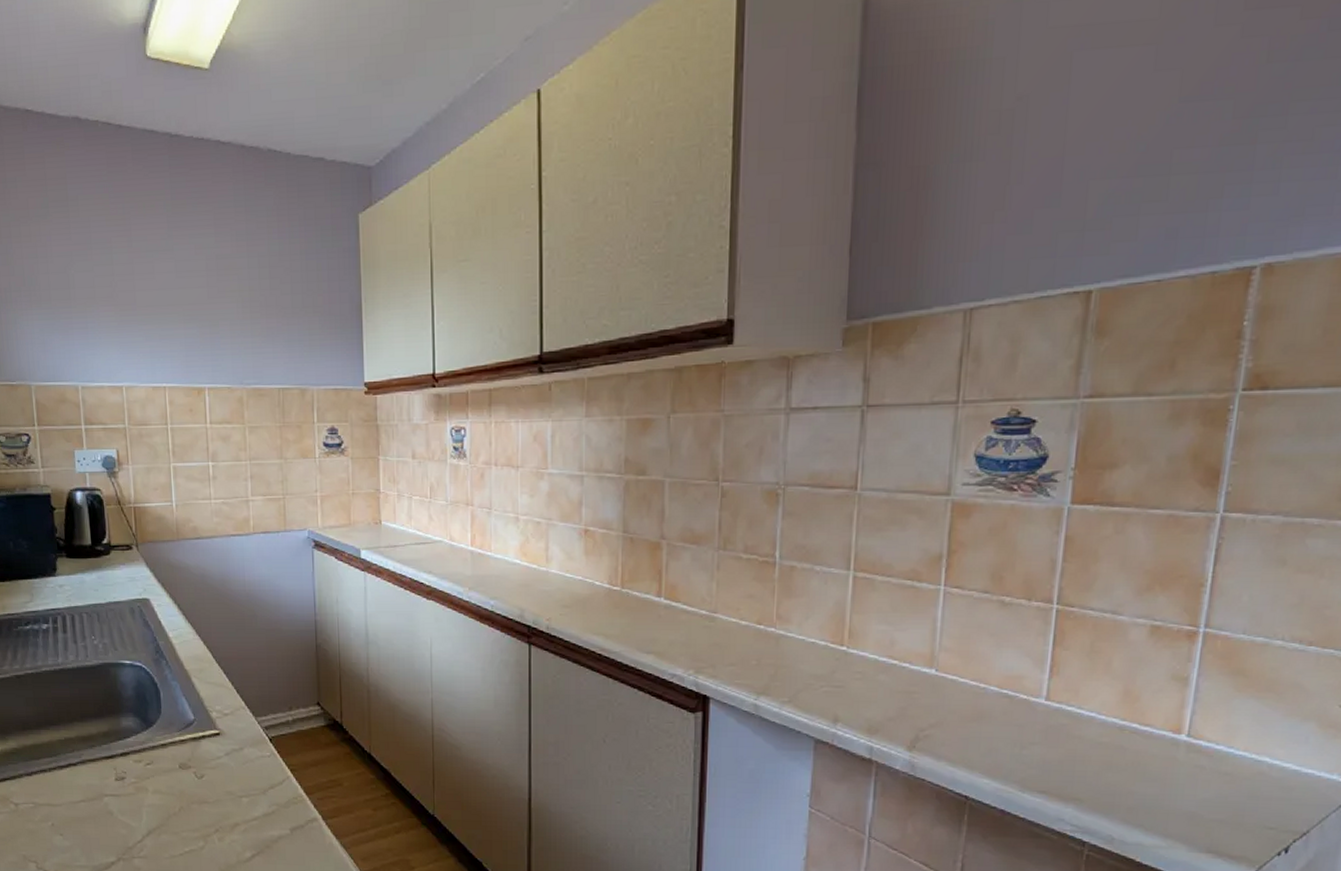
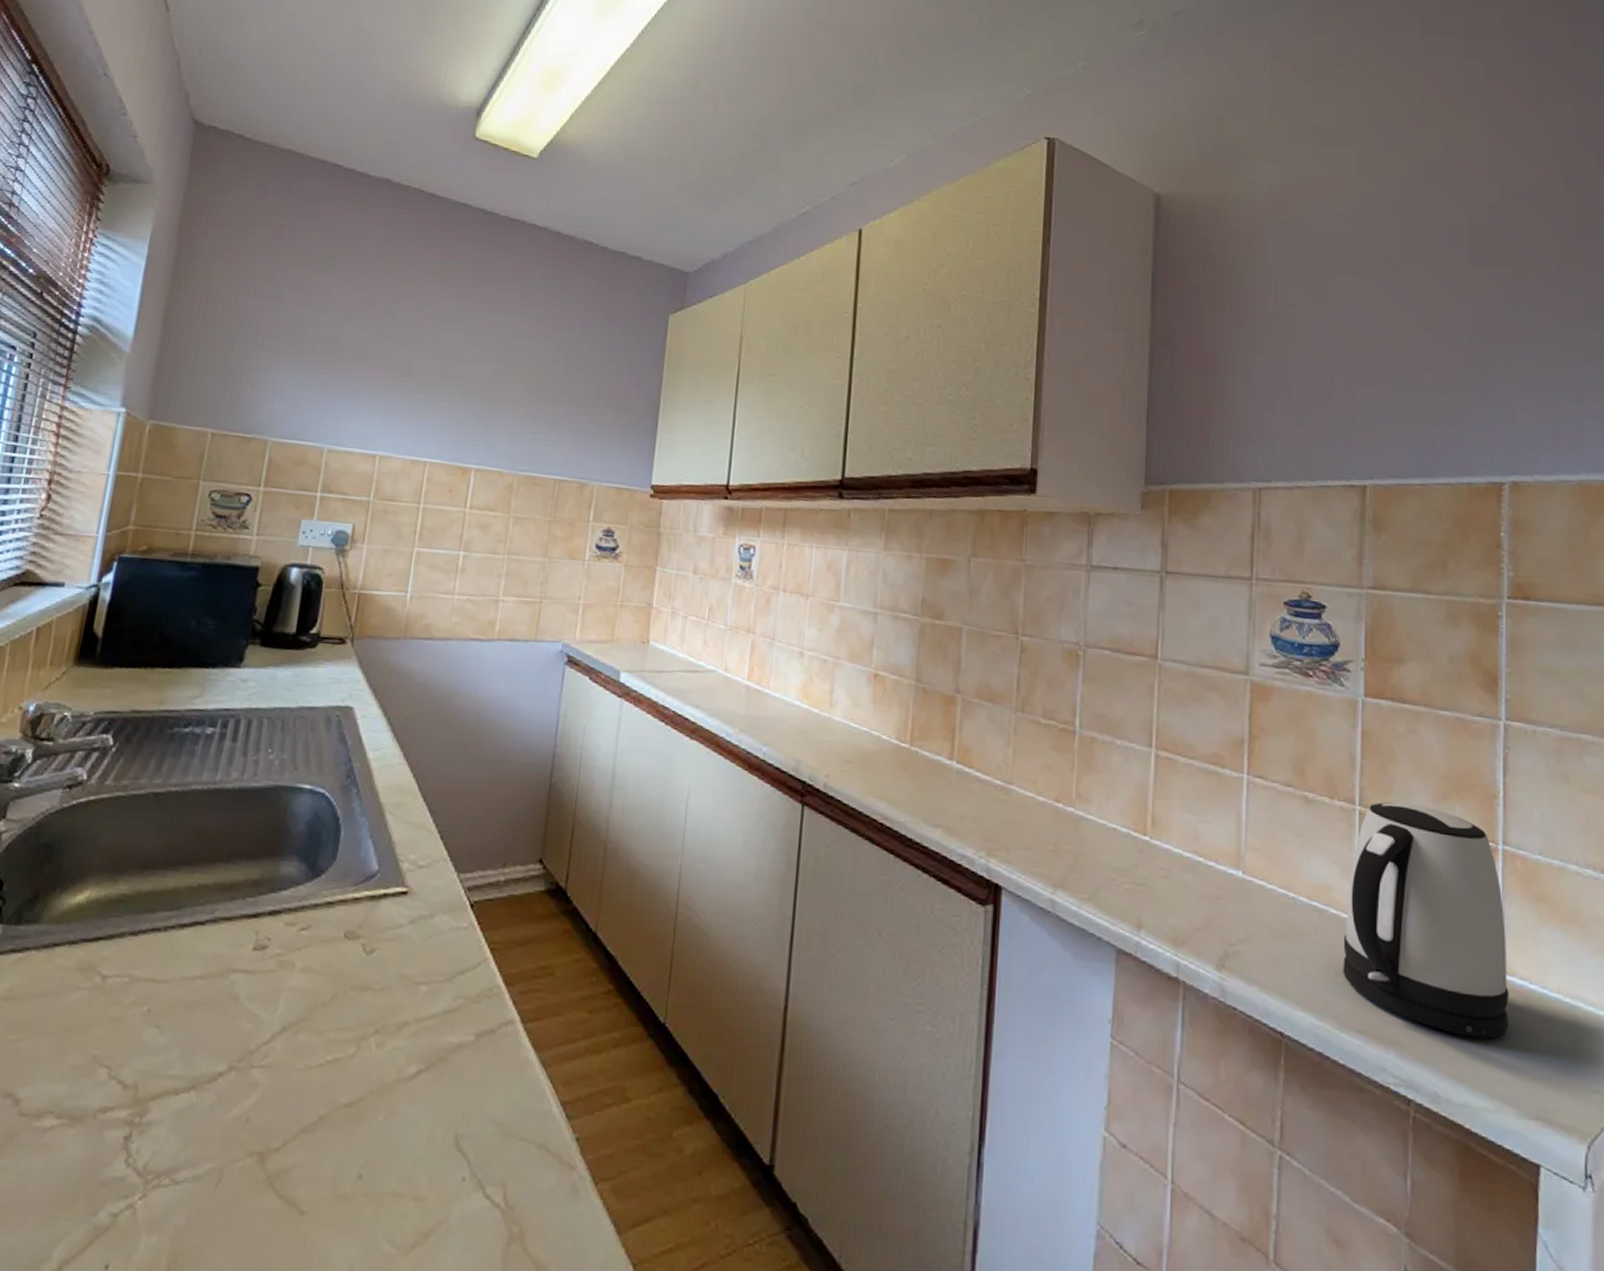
kettle: none [1029,598,1198,791] -> present [1343,801,1509,1038]

